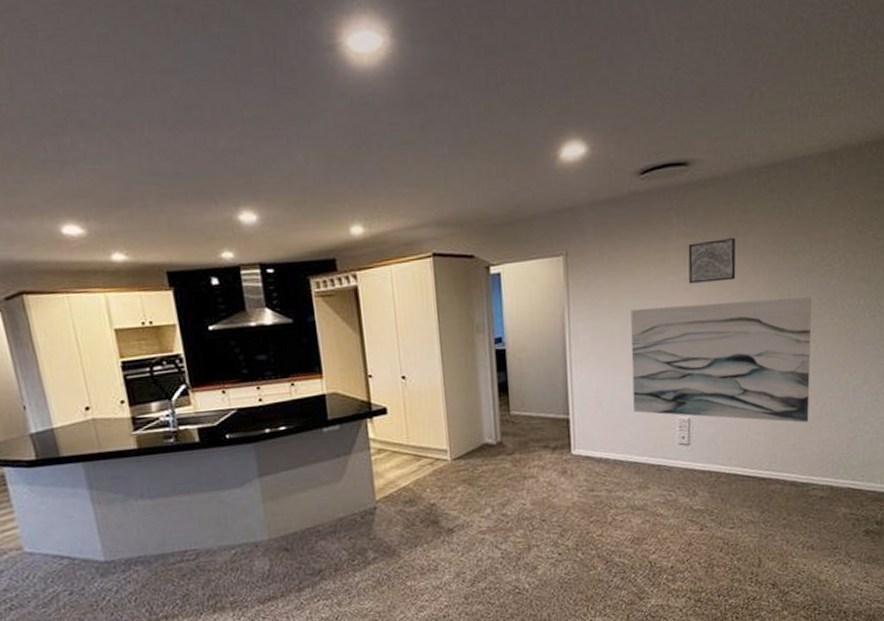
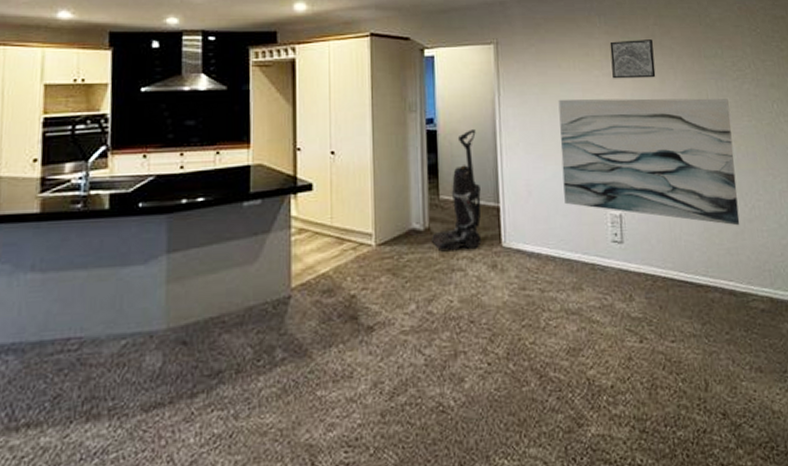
vacuum cleaner: none [504,346,552,462] -> present [432,129,482,252]

